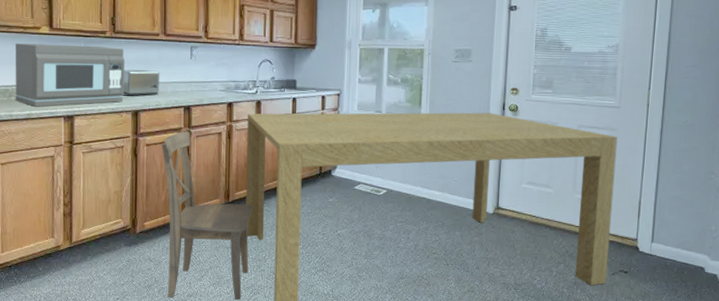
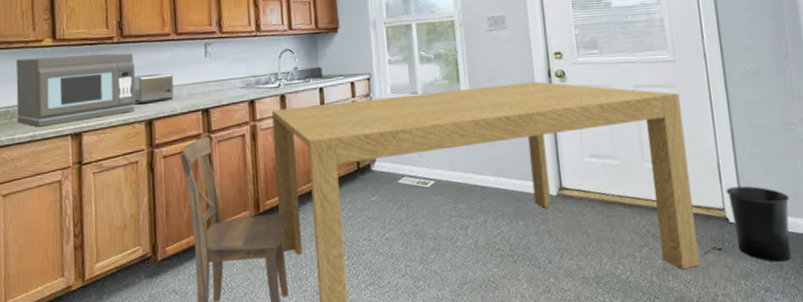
waste bin: none [642,221,696,288] -> present [726,185,792,262]

